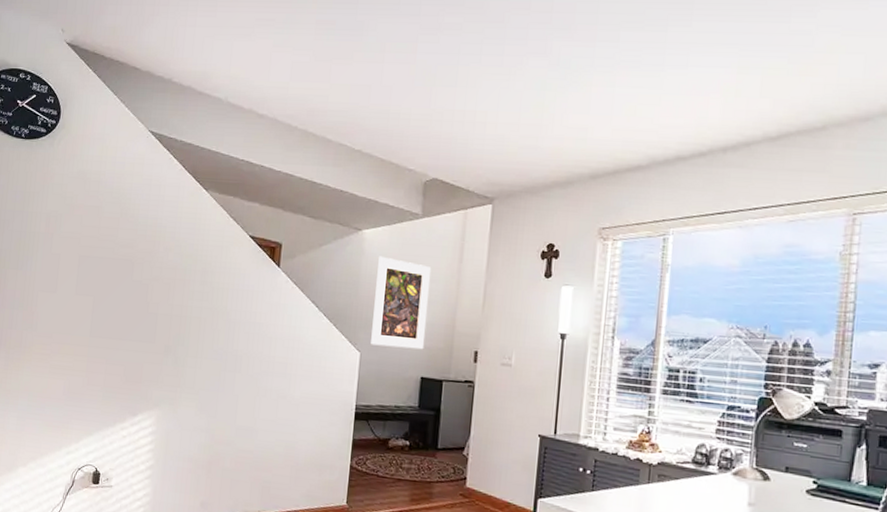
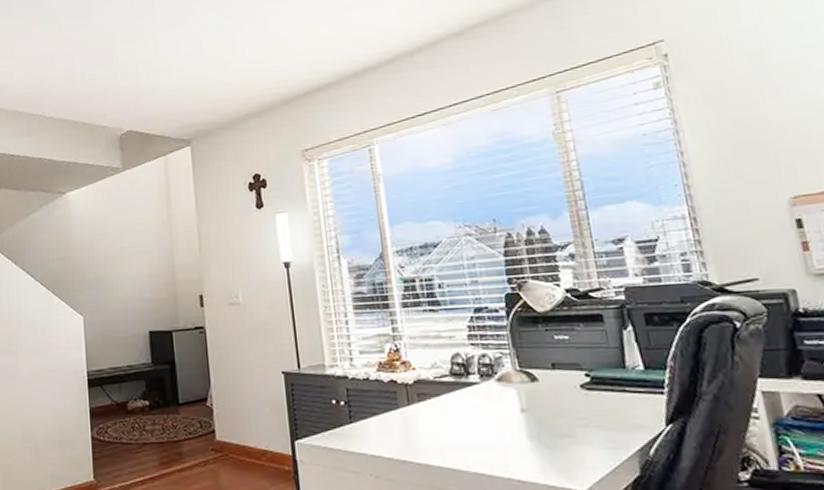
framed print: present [371,256,432,350] -> none [87,215,148,307]

